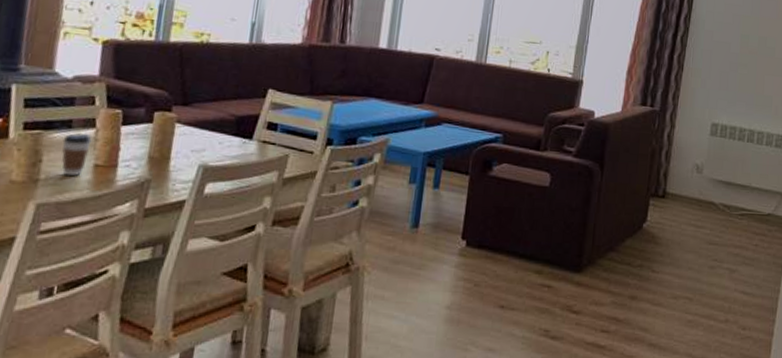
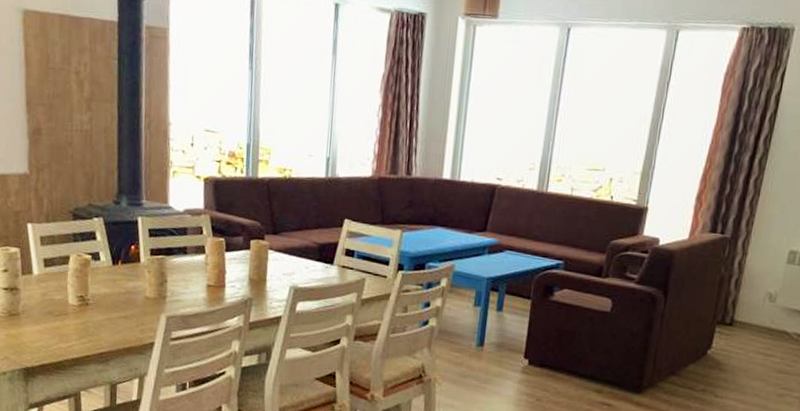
coffee cup: present [62,132,92,176] -> none [181,258,203,294]

